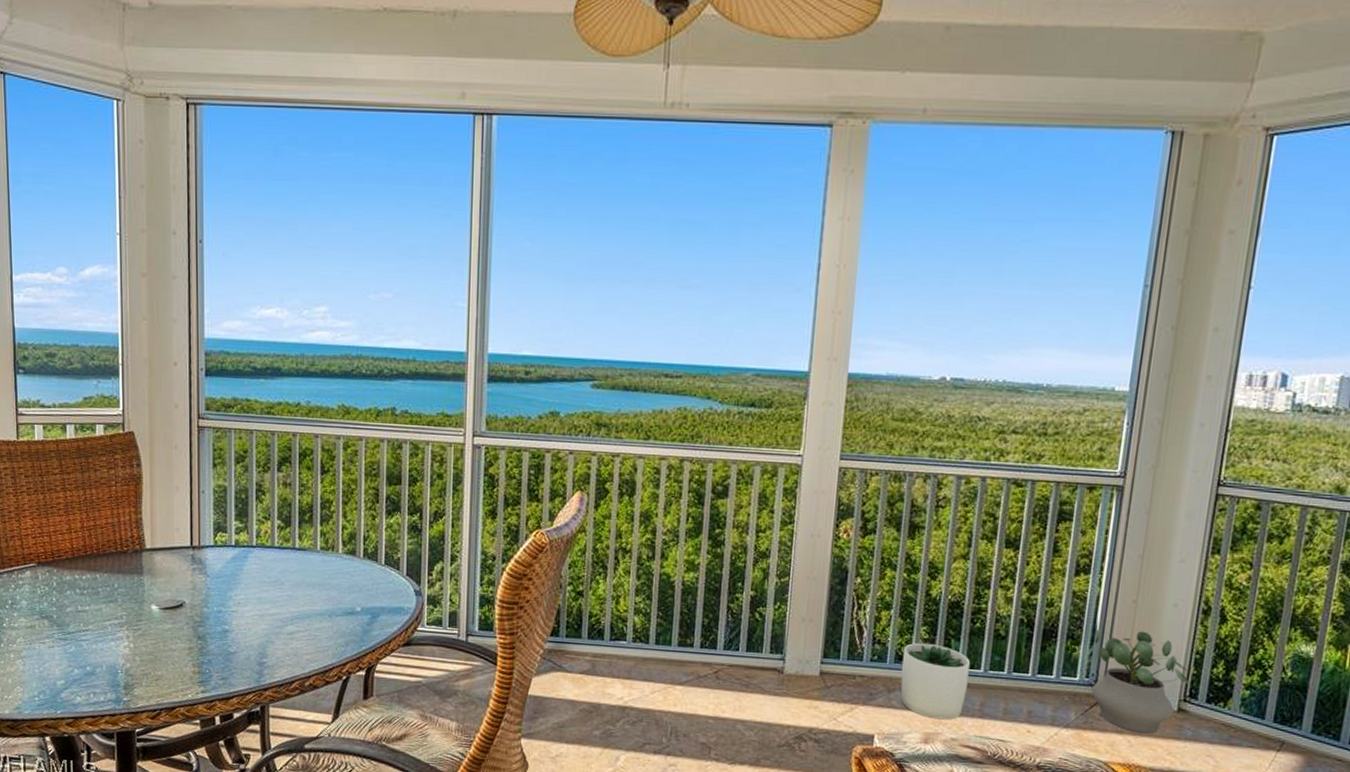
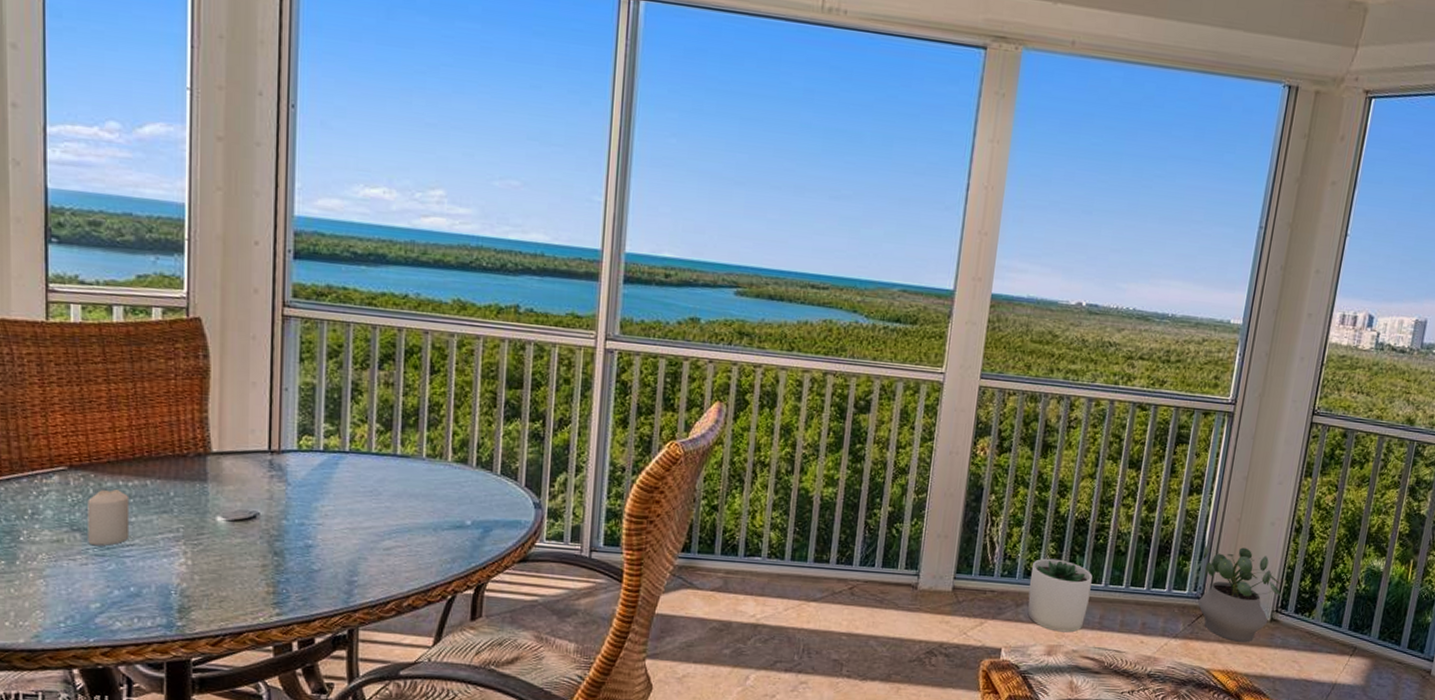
candle: none [52,582,85,631] -> present [88,489,130,546]

